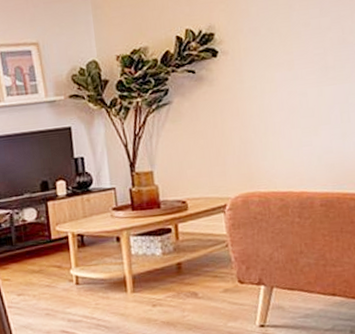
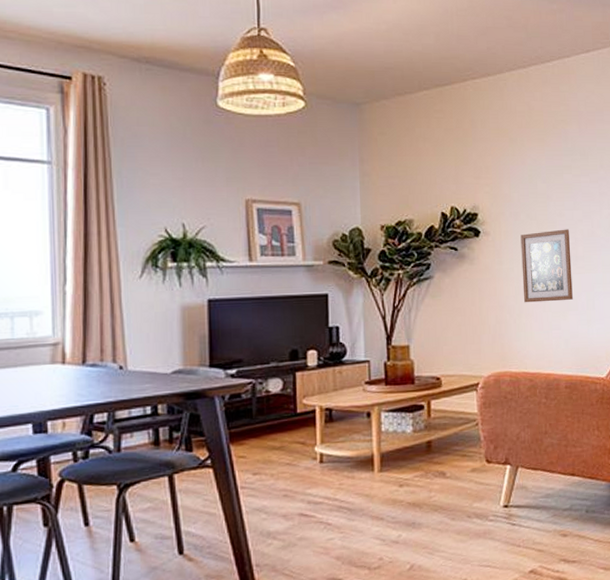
wall art: none [262,38,324,121] -> present [520,229,573,303]

